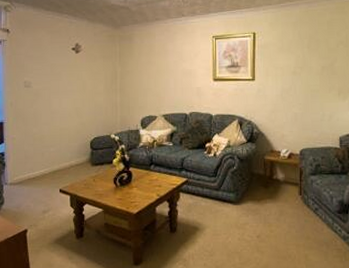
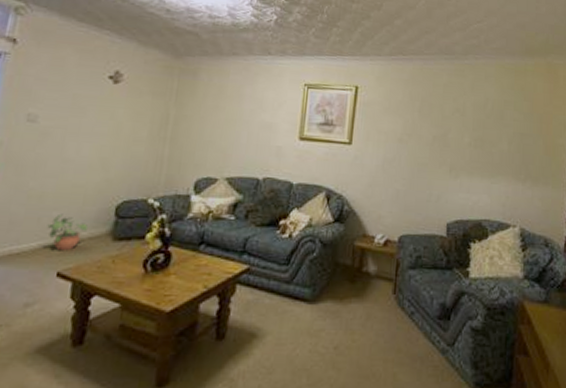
potted plant: none [48,149,74,175] -> present [47,213,88,251]

